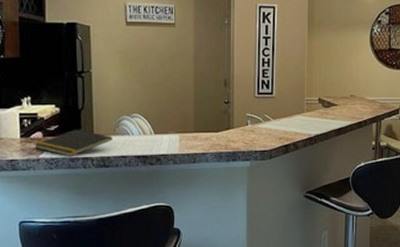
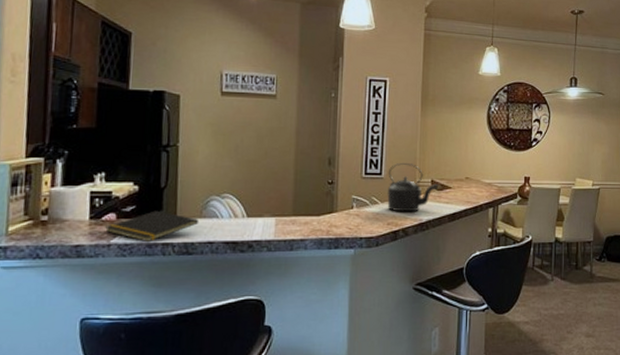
kettle: none [278,82,325,128] -> present [387,162,438,212]

